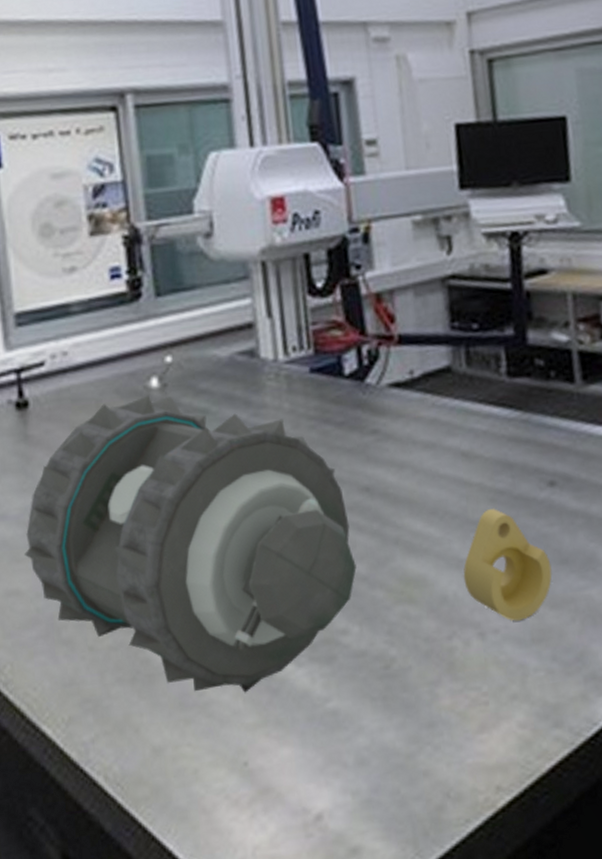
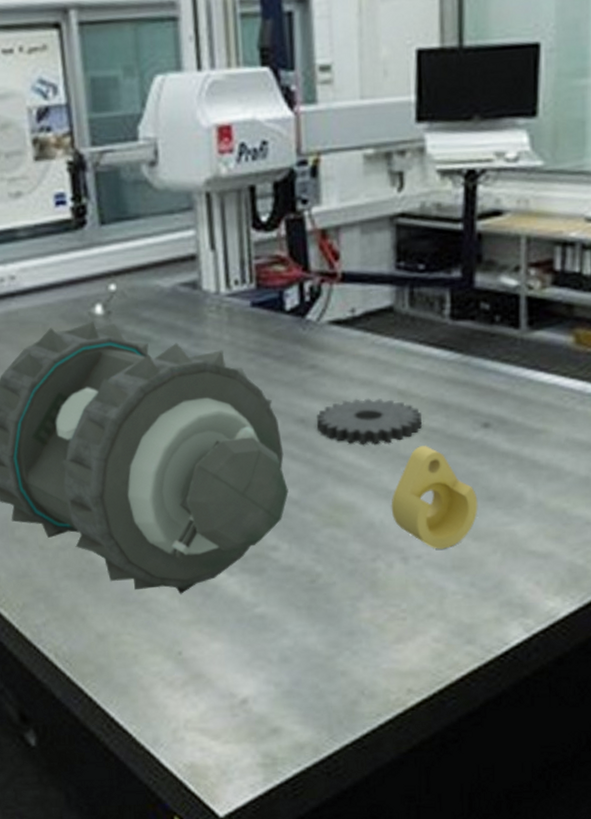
gear: none [381,461,489,511] -> present [316,398,423,444]

